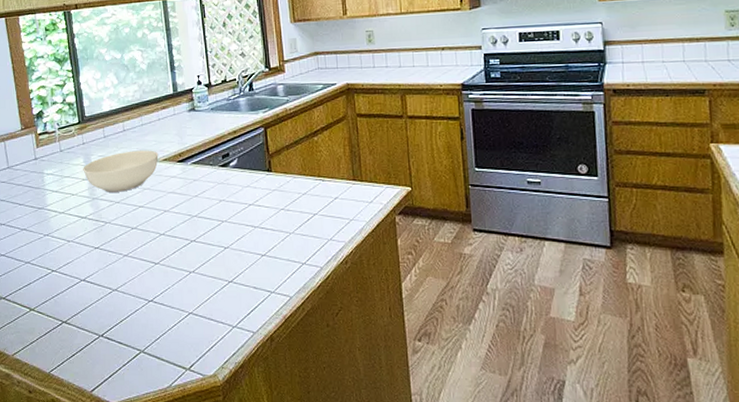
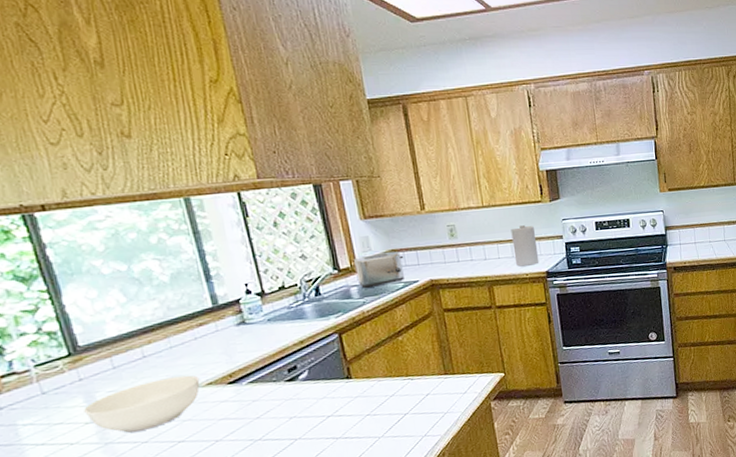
toaster: none [283,53,325,87] -> present [354,251,405,288]
paper towel holder: none [427,34,455,77] -> present [511,225,540,267]

